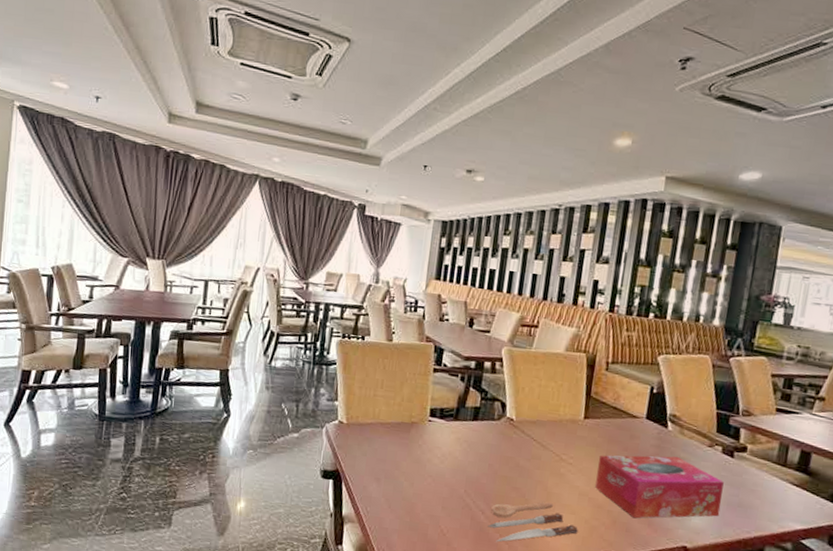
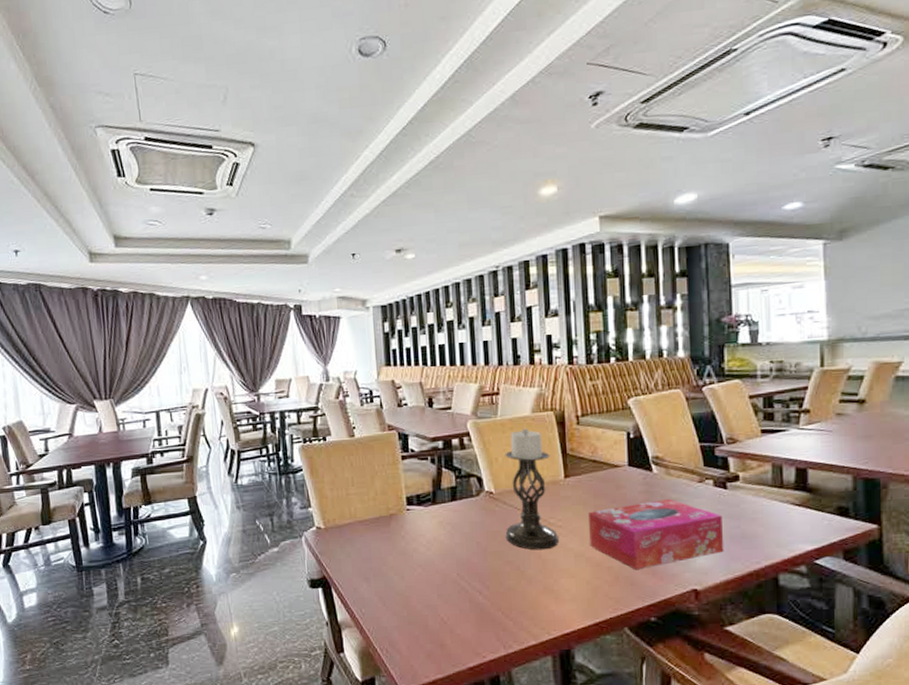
spoon: present [487,502,578,542] -> none [488,570,581,621]
candle holder: none [517,364,575,484] -> present [505,428,559,550]

